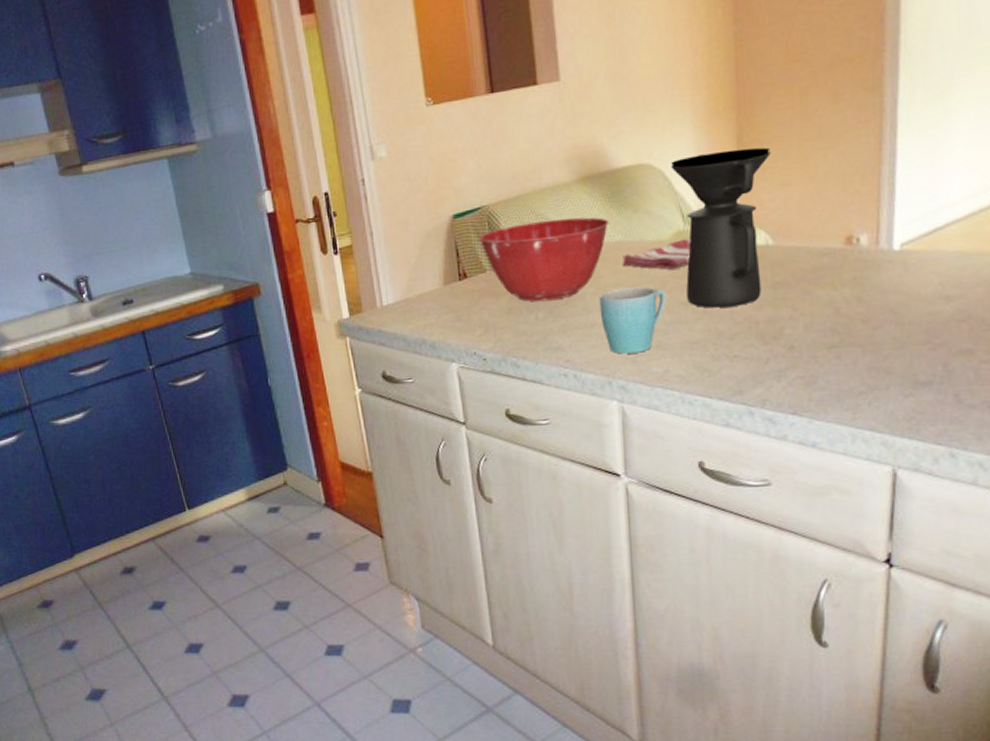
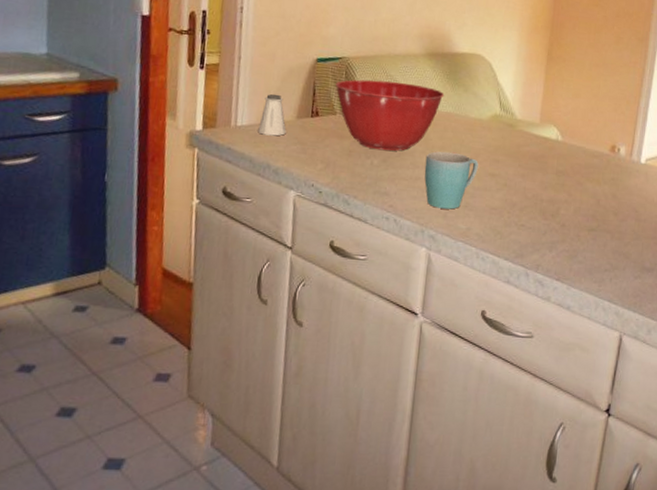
saltshaker: none [405,263,436,310] -> present [258,94,287,136]
dish towel: present [622,239,691,271] -> none [448,121,503,146]
coffee maker: present [670,147,771,308] -> none [493,57,570,185]

